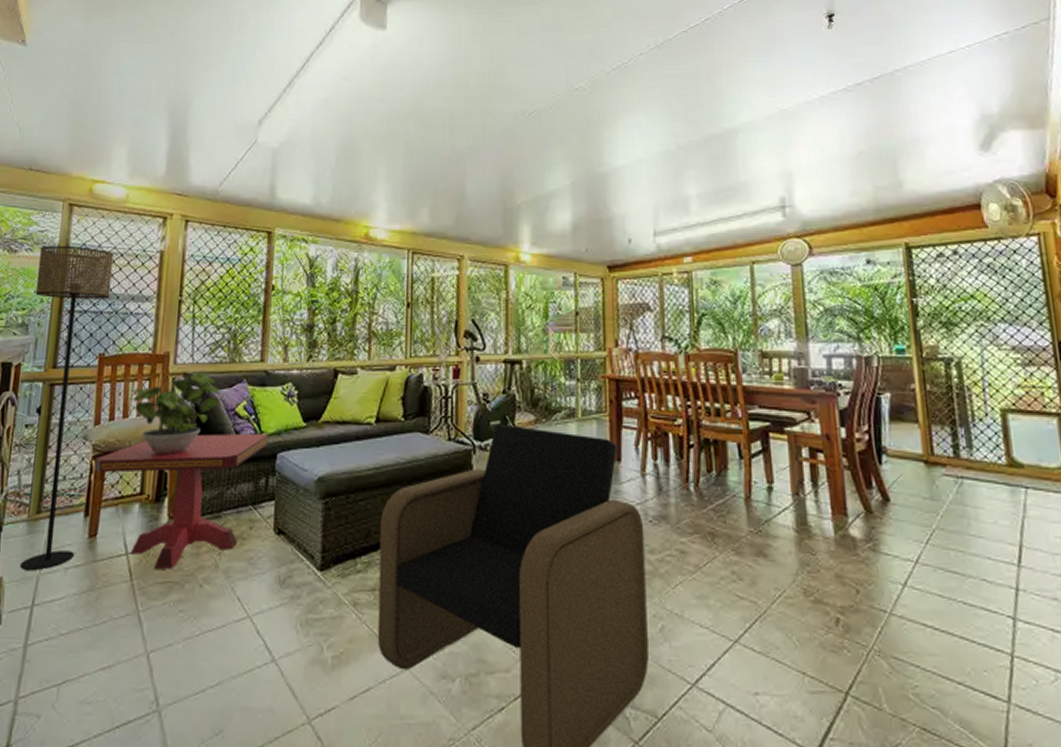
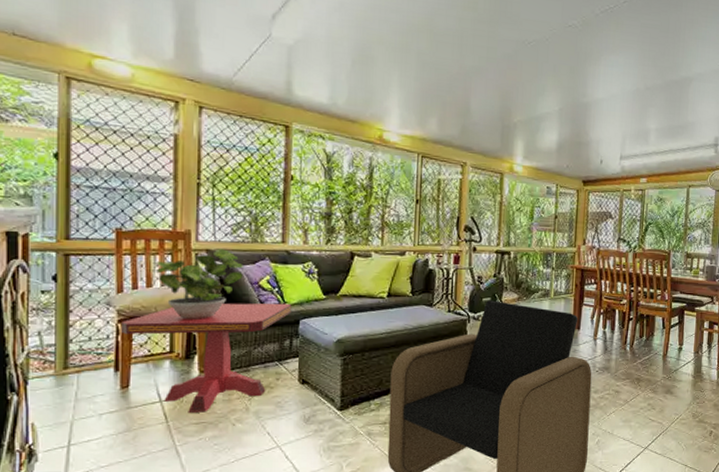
floor lamp: present [19,245,114,570] -> none [36,117,123,416]

